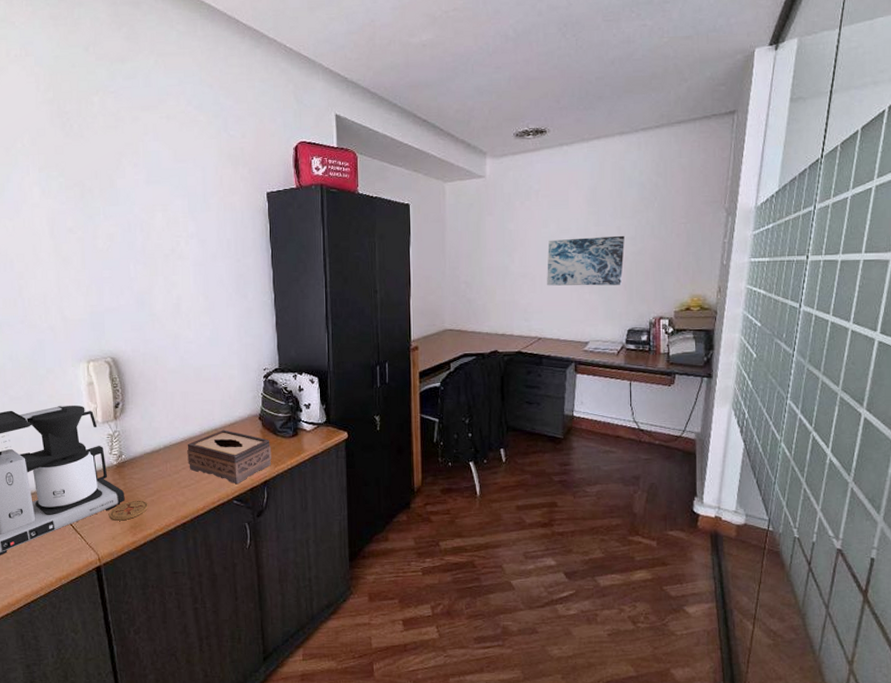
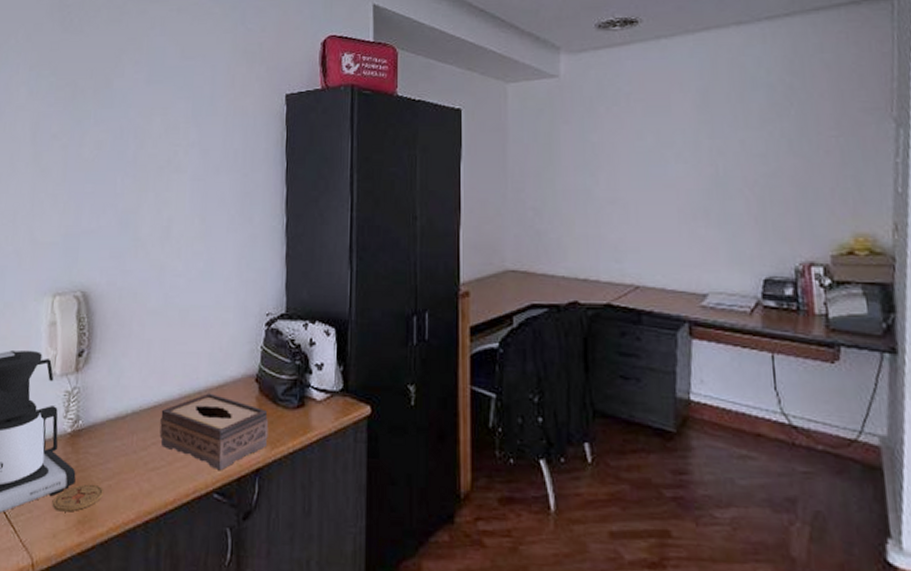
wall art: present [547,235,625,286] -> none [644,151,752,218]

